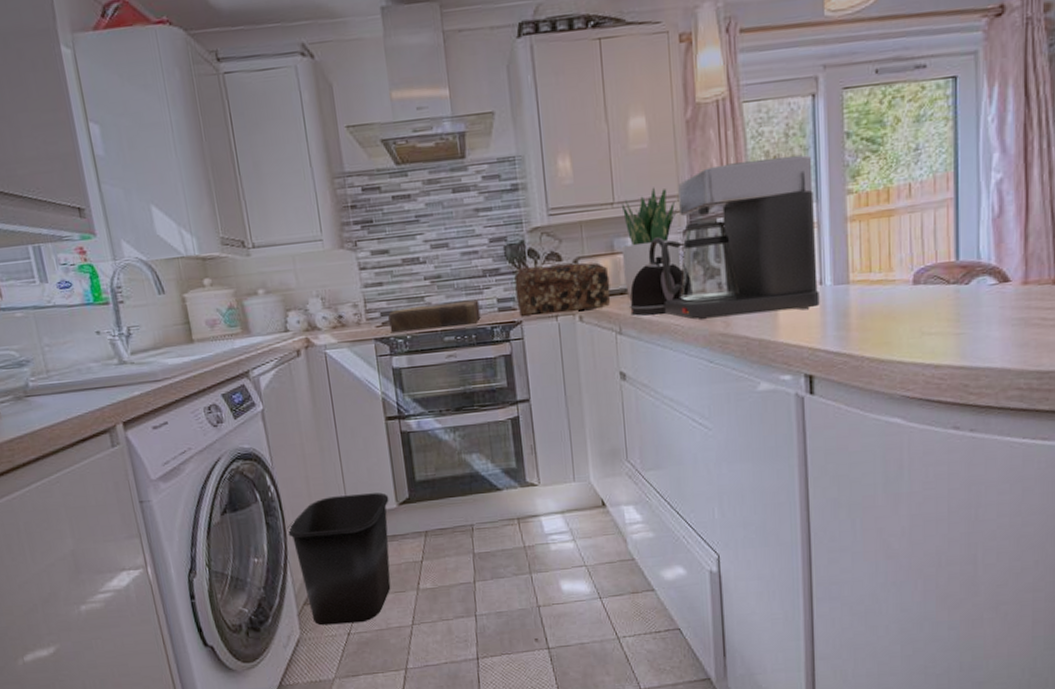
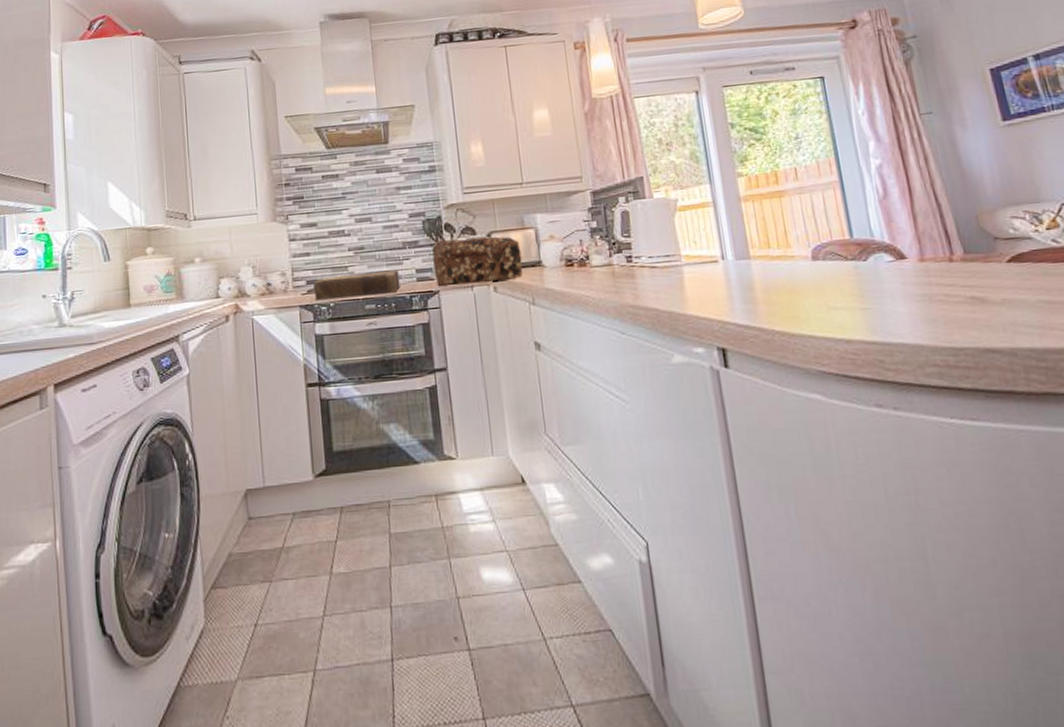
waste bin: present [287,492,391,626] -> none [201,463,306,614]
planter: present [621,187,682,300] -> none [529,169,589,272]
kettle: present [630,237,683,316] -> none [541,214,592,287]
coffee maker: present [660,154,820,321] -> none [567,142,724,293]

